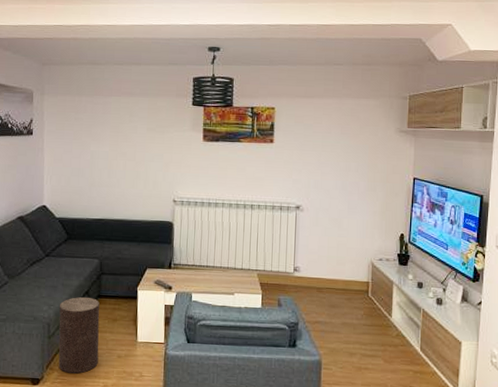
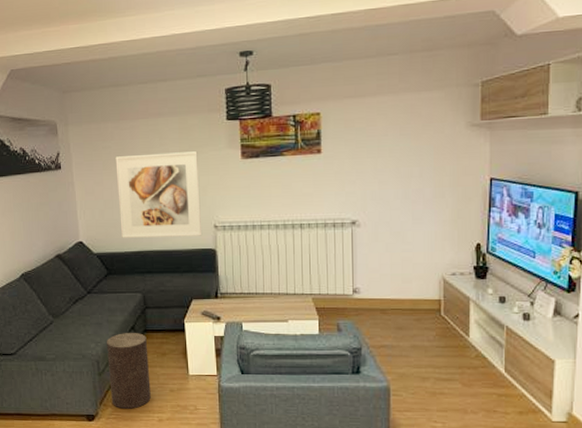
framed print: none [85,128,164,209] -> present [115,151,203,238]

